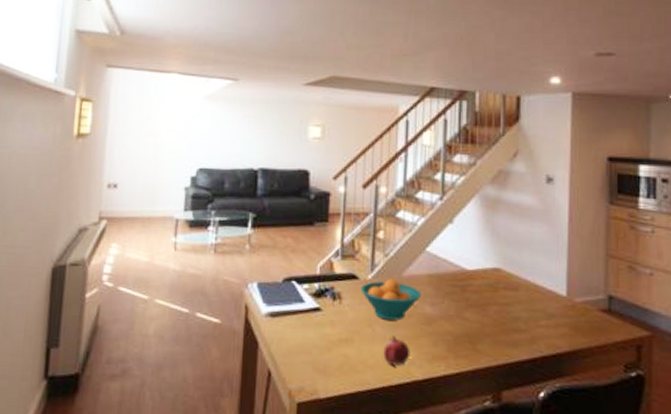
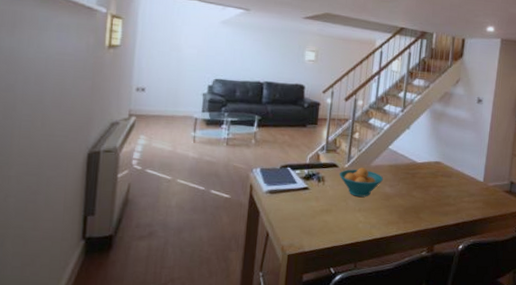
fruit: present [383,336,411,366] -> none [353,208,373,228]

